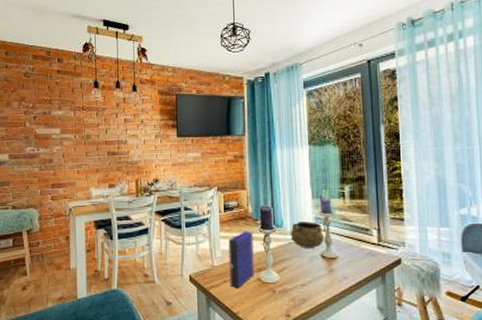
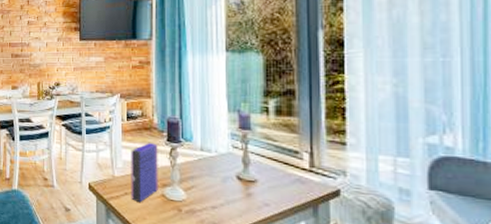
decorative bowl: present [290,222,325,248] -> none [201,137,242,168]

